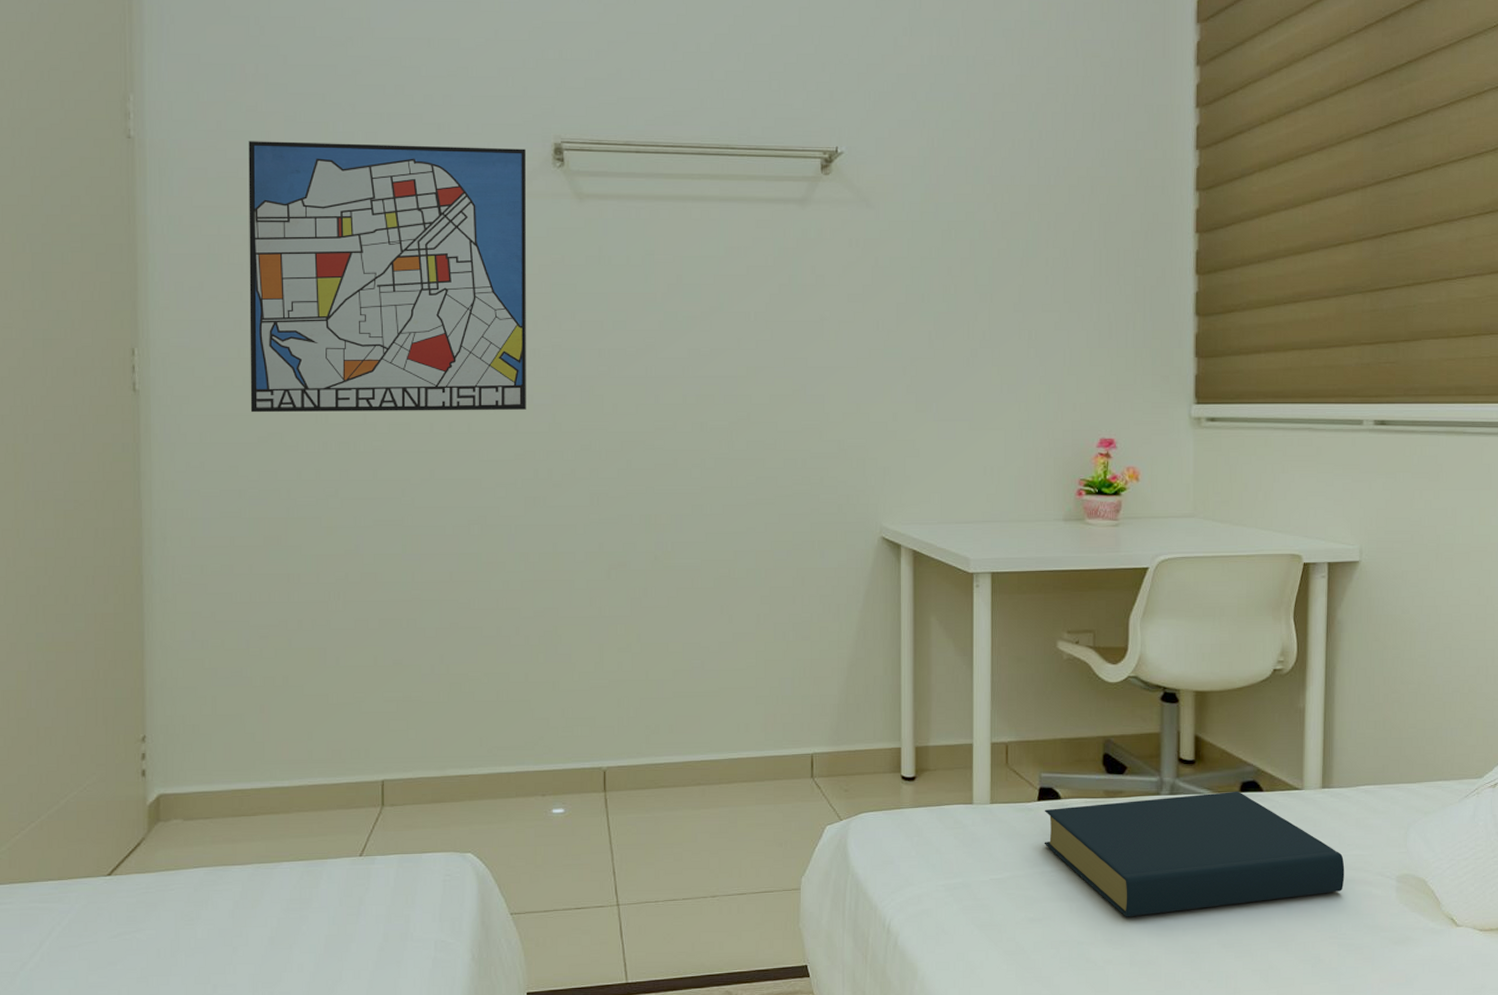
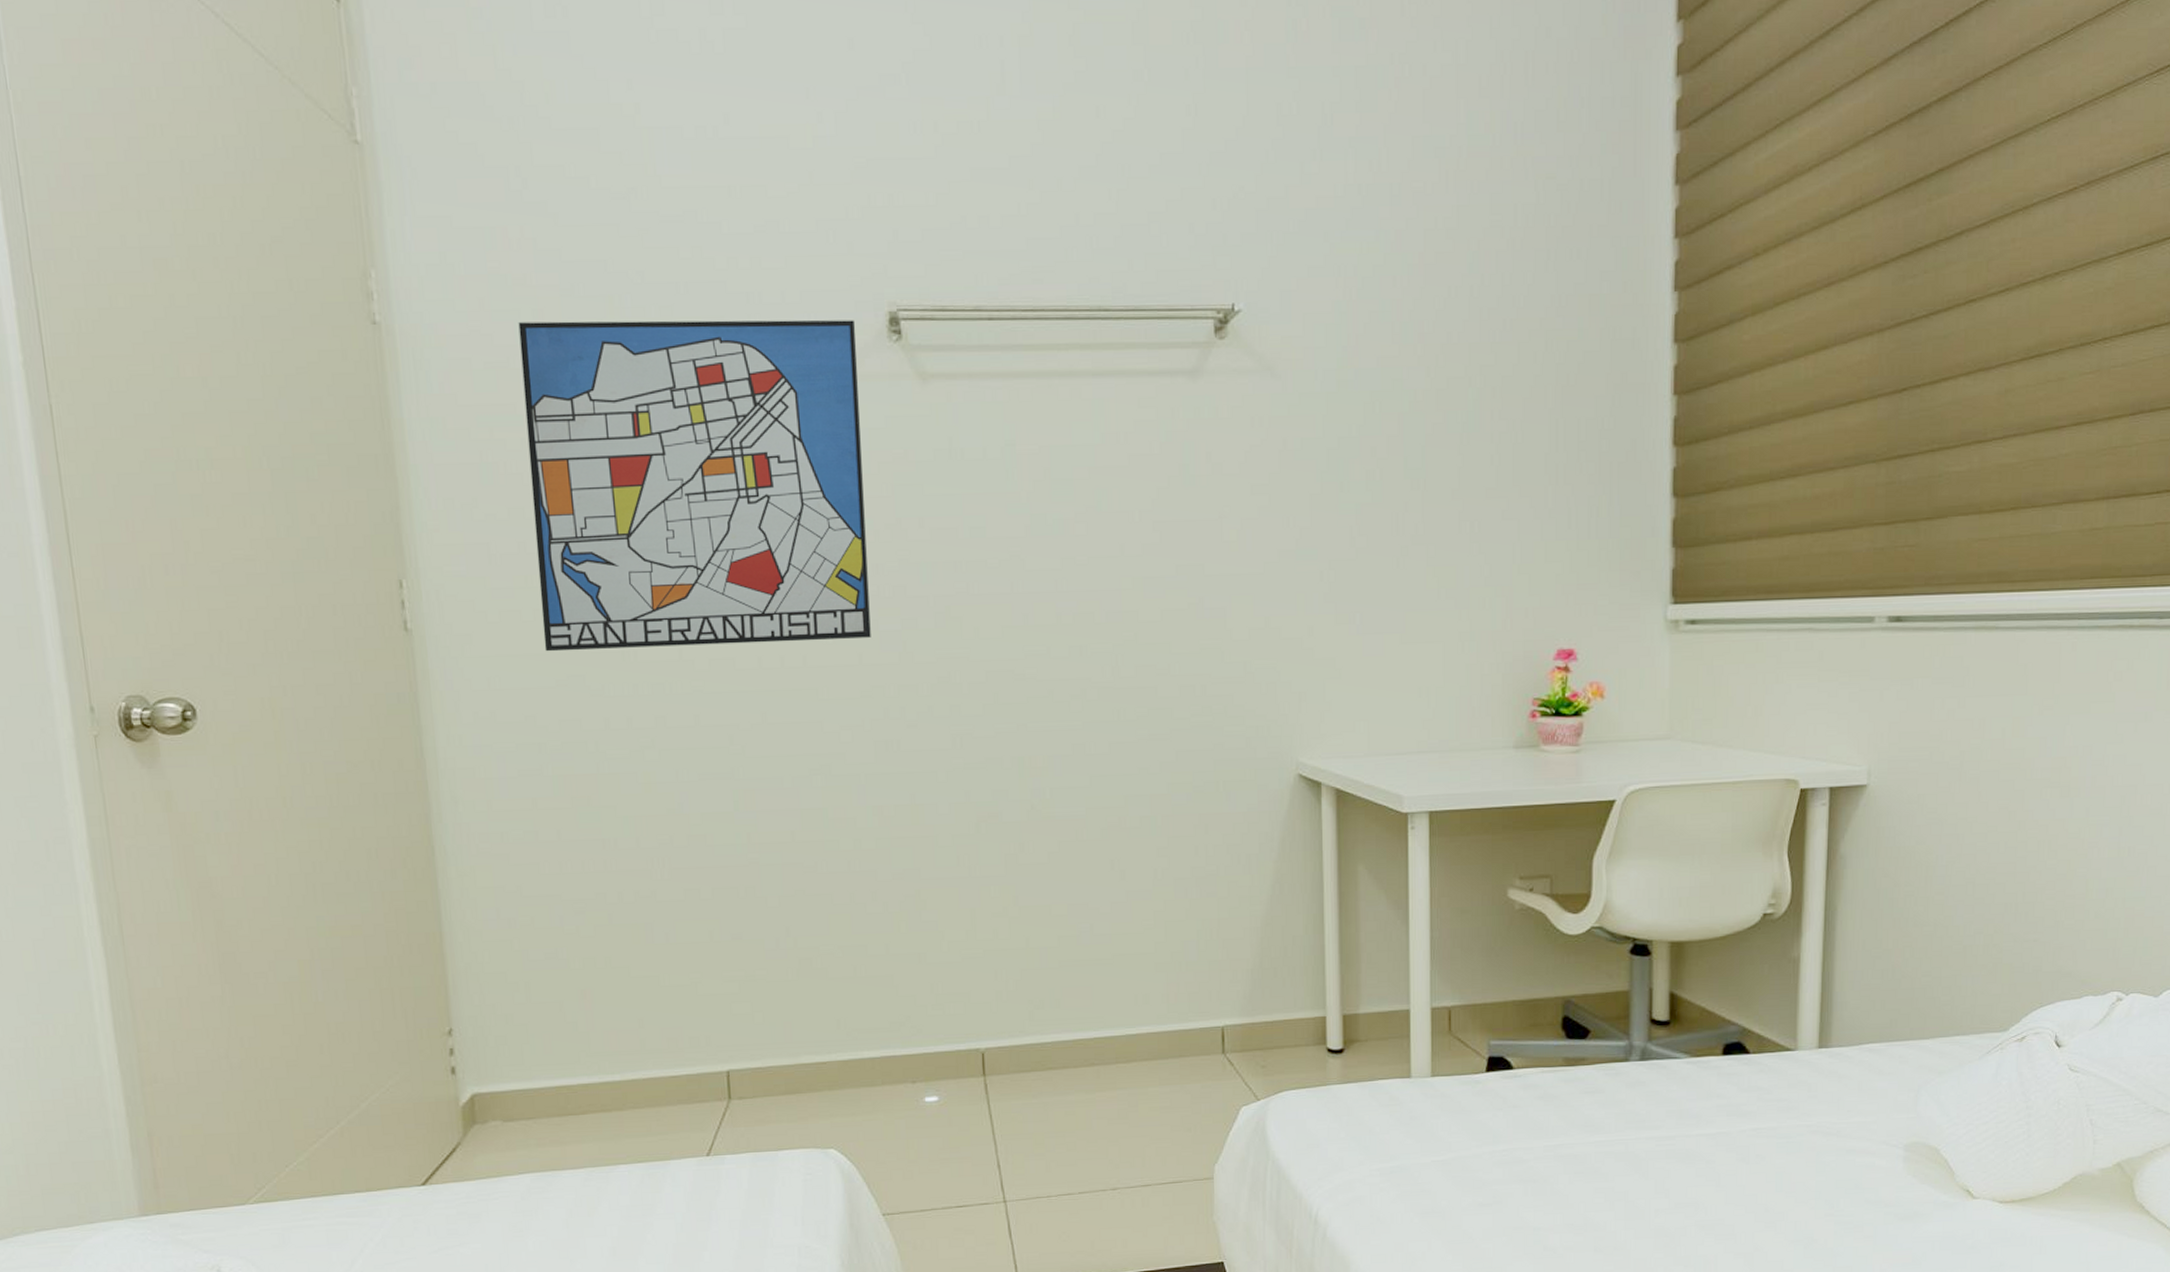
hardback book: present [1044,791,1345,917] -> none [1494,1054,1844,1199]

